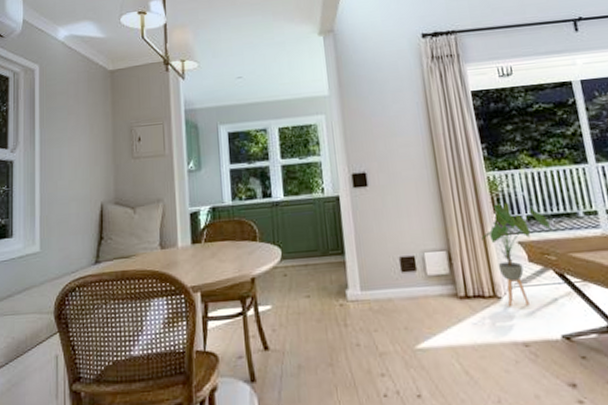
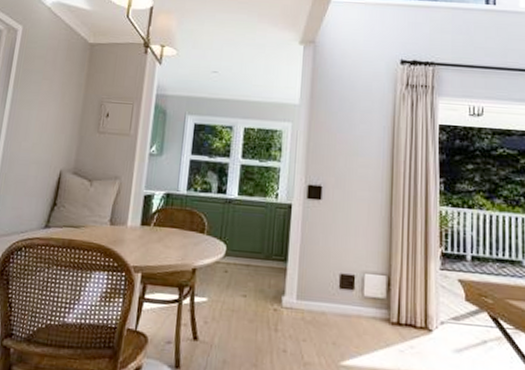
house plant: present [481,202,552,306] -> none [423,238,494,342]

